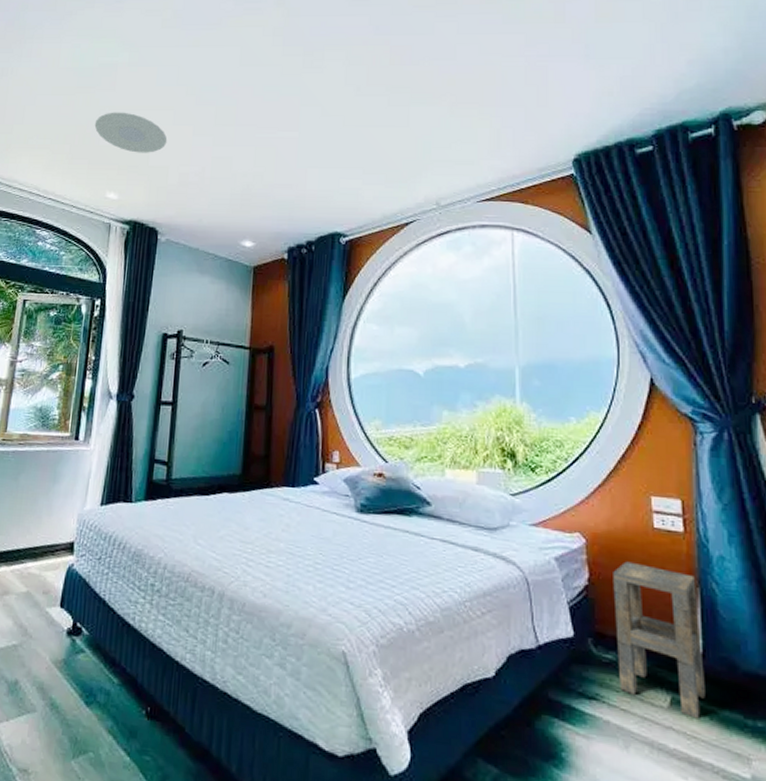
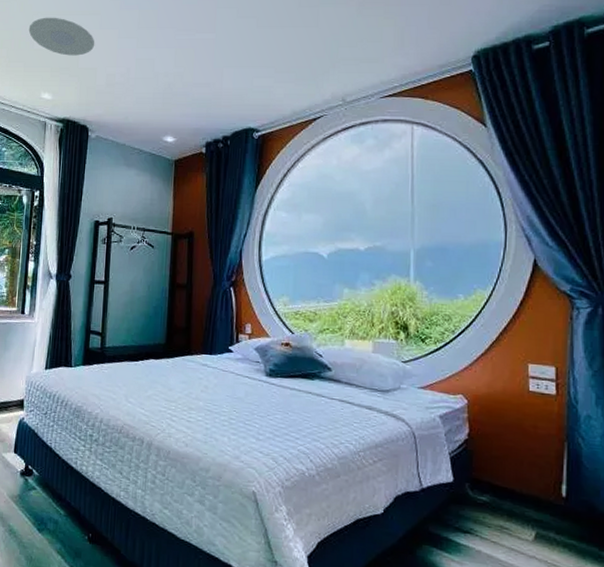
side table: present [613,561,705,719] -> none [490,419,567,551]

